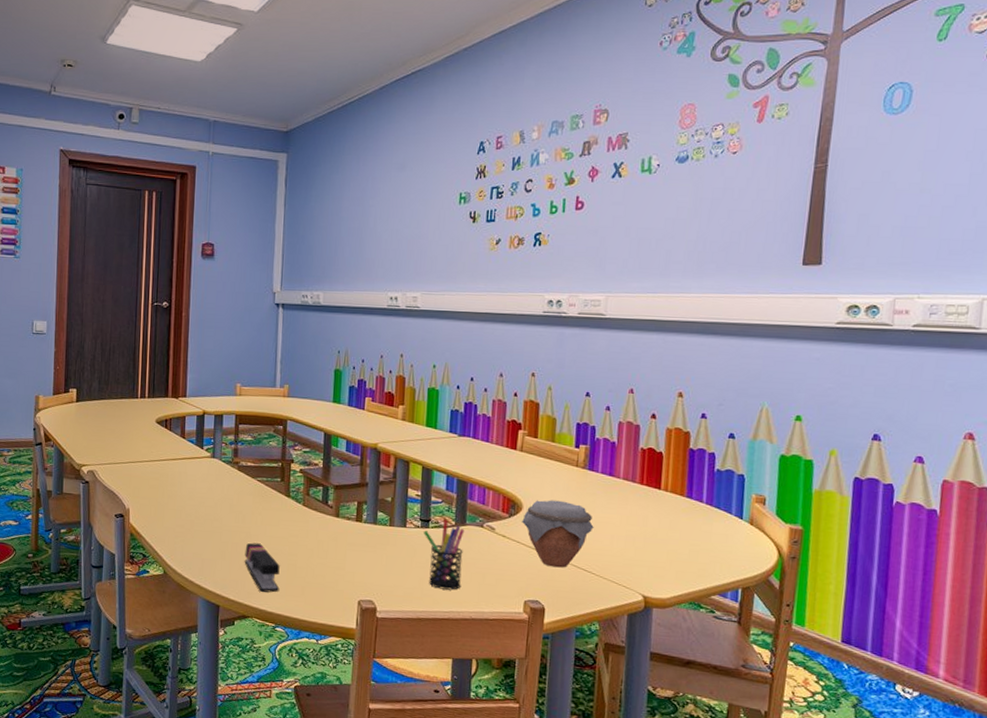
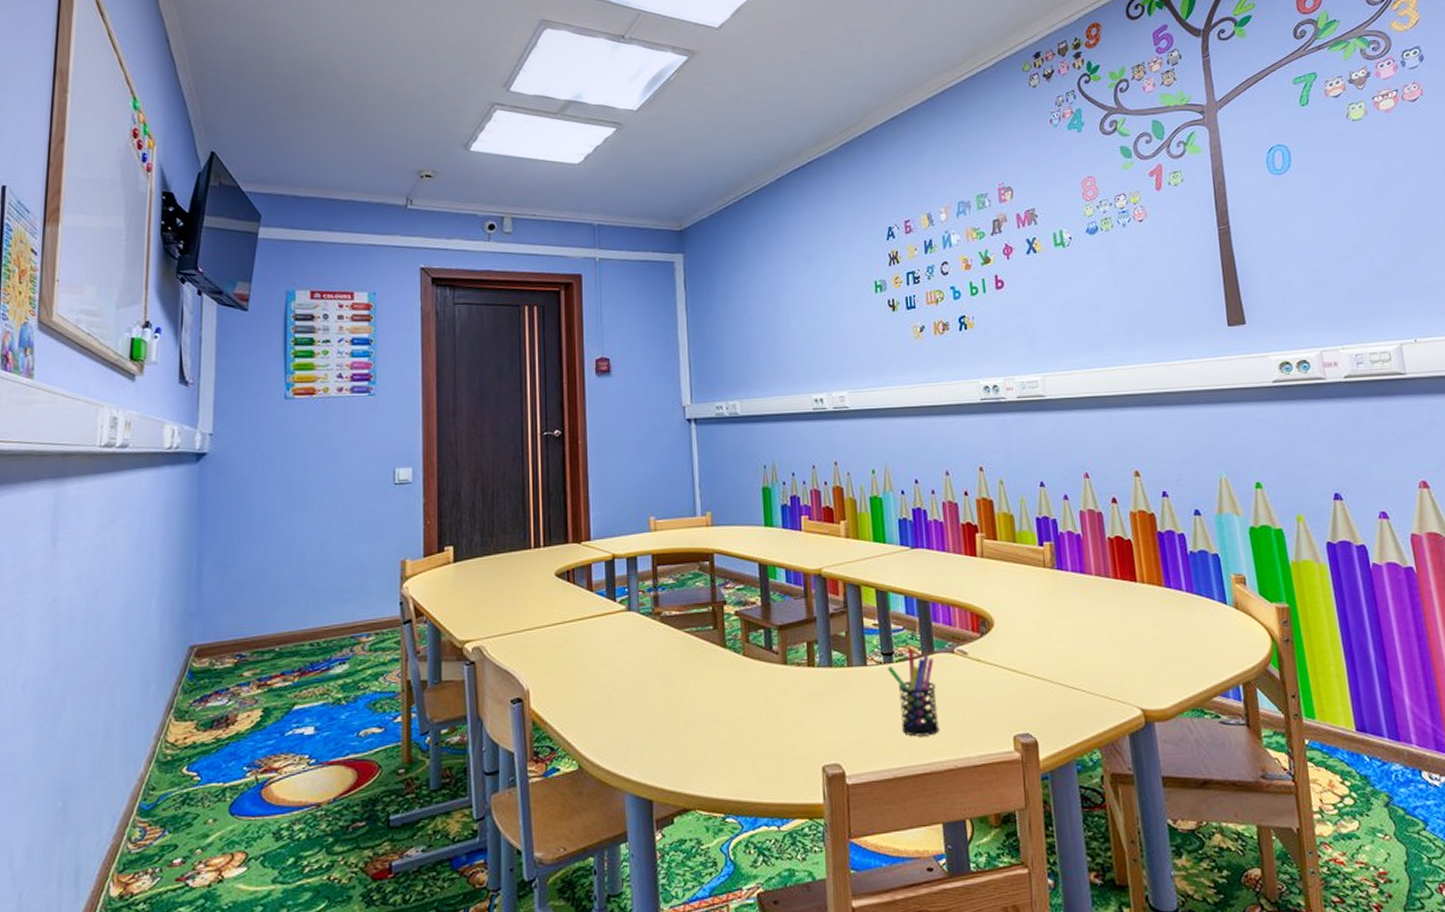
stapler: present [244,542,280,593] -> none [678,711,726,774]
jar: present [521,500,594,568] -> none [994,609,1075,690]

